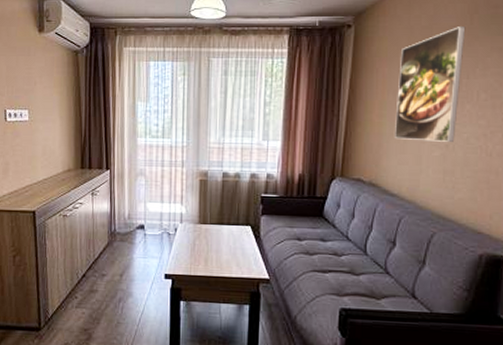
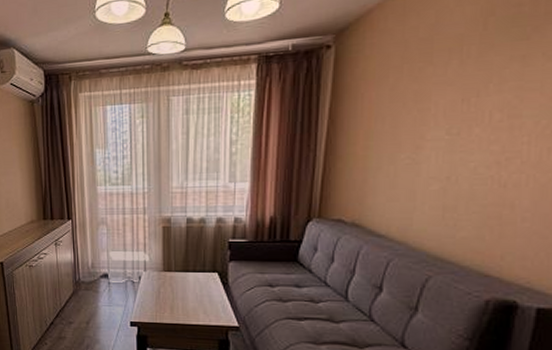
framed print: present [395,27,466,142] -> none [383,33,478,174]

